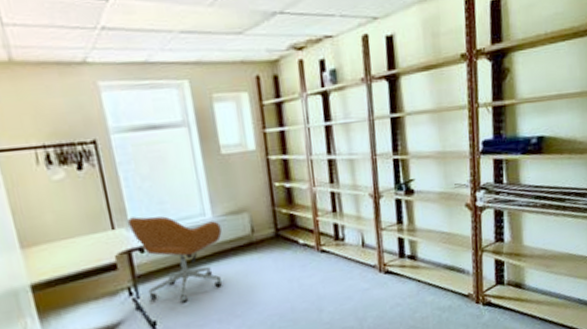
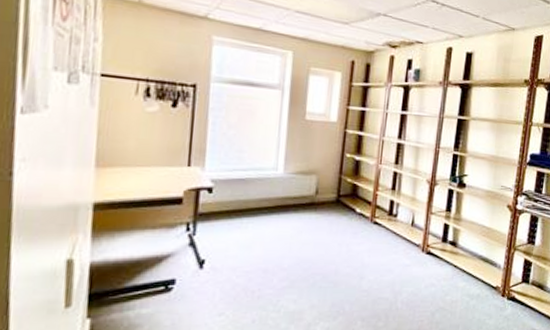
office chair: present [127,216,223,303] -> none [203,159,289,247]

